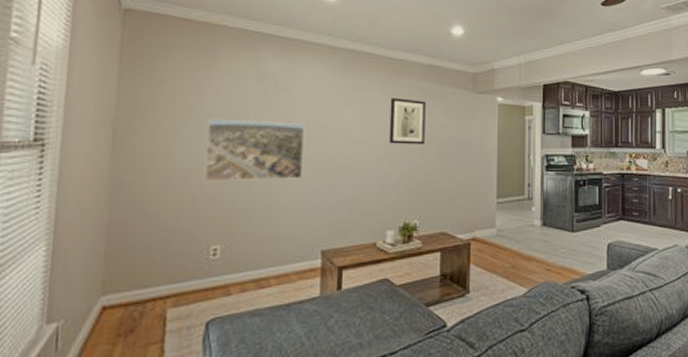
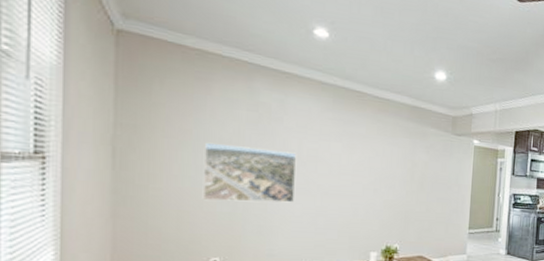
wall art: present [389,98,426,145] -> none [374,134,409,179]

